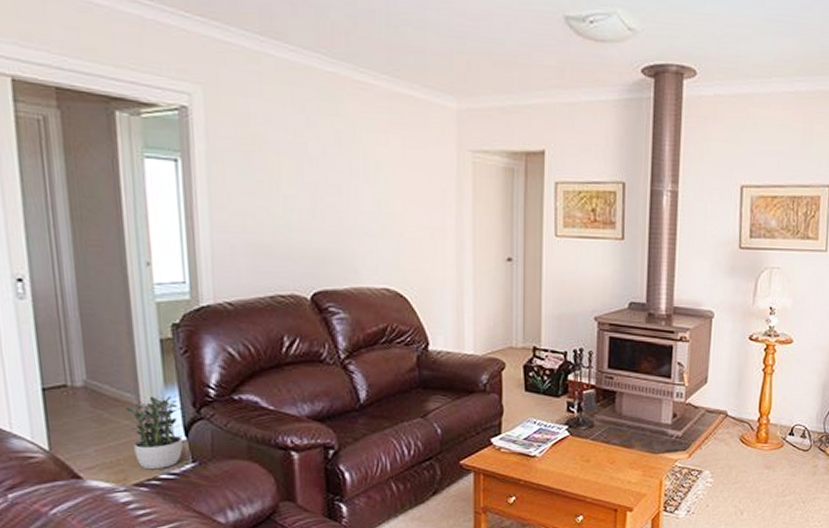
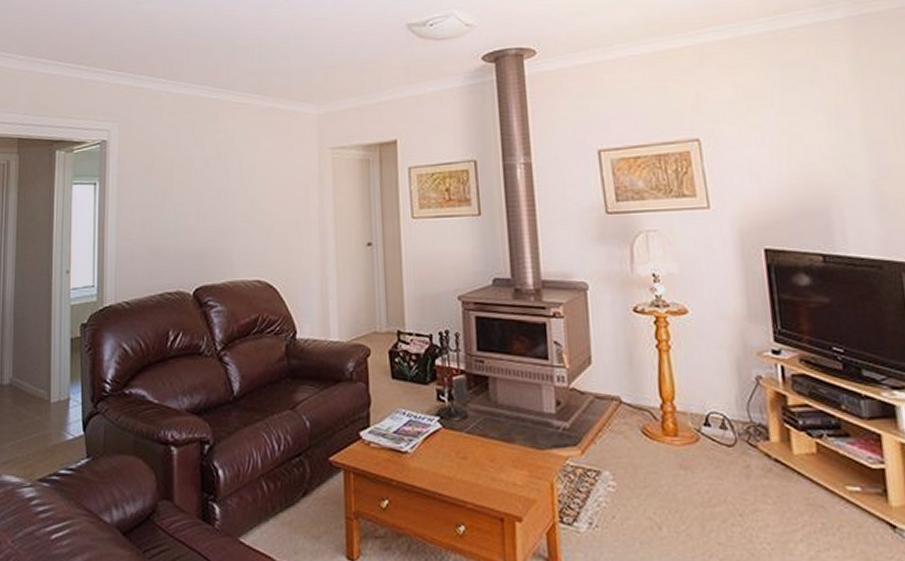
potted plant: present [125,396,183,470] -> none [38,392,80,465]

